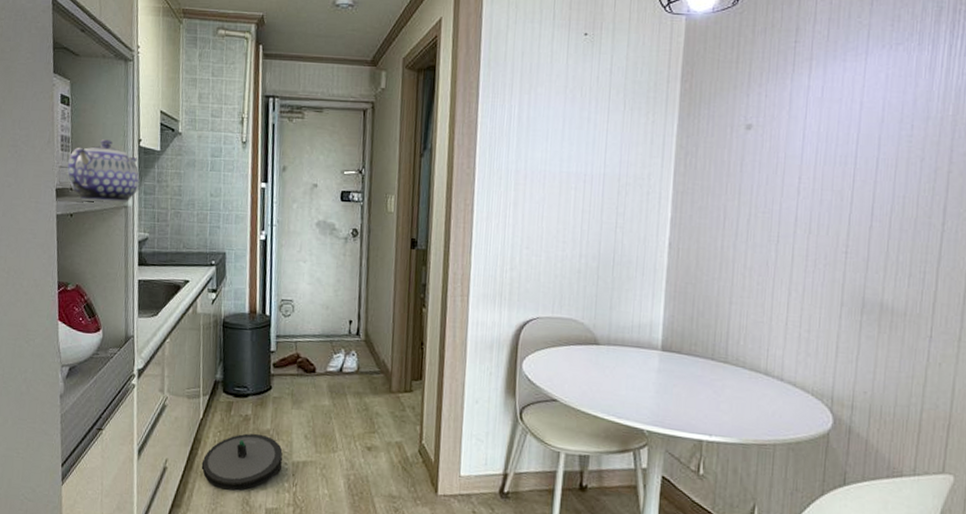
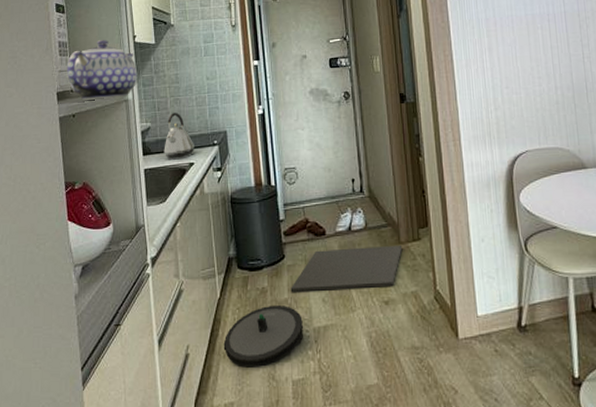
kettle: none [159,226,192,275] -> present [164,113,194,160]
doormat: none [273,387,393,434] -> present [290,246,403,293]

